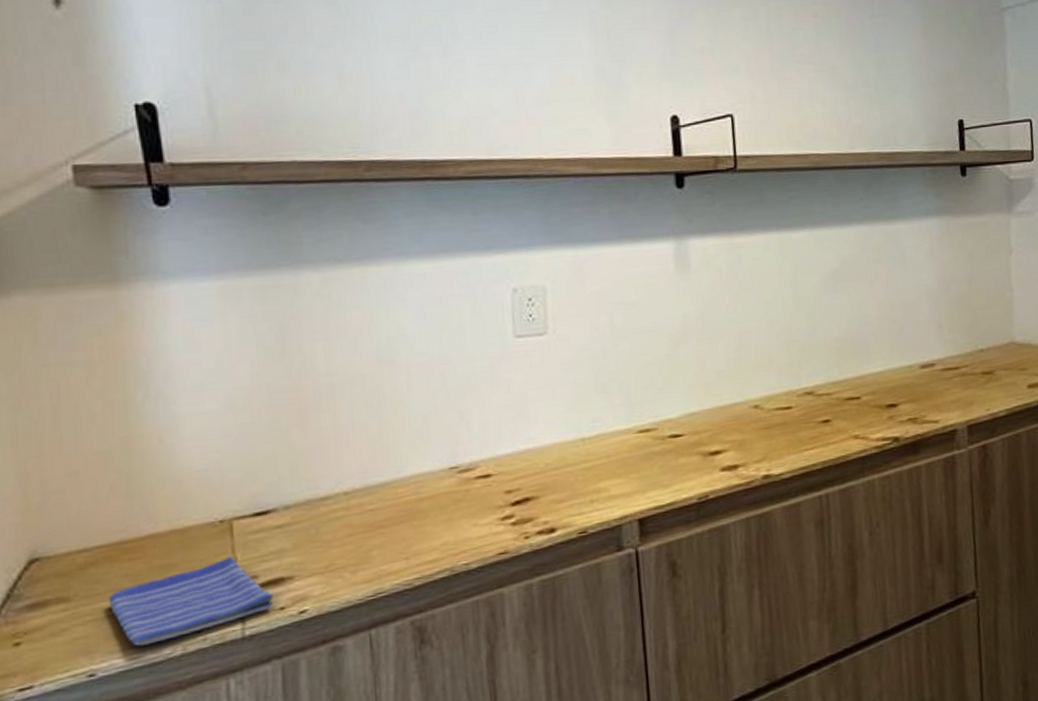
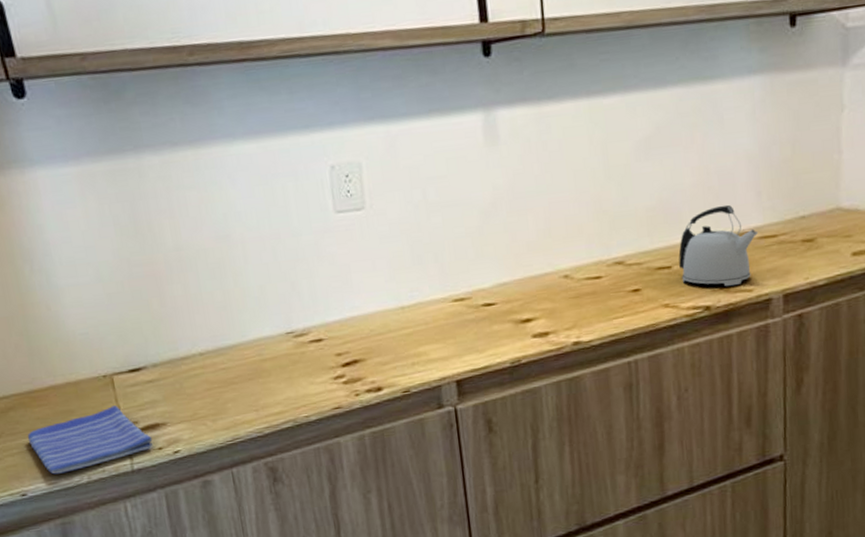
kettle: none [867,337,942,417] -> present [678,204,759,286]

